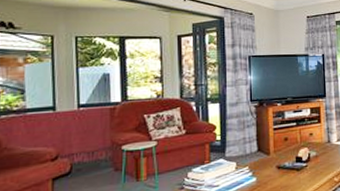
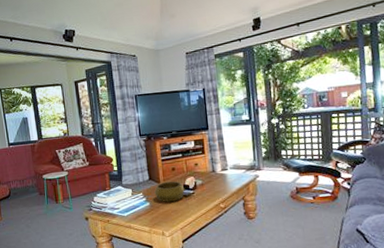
decorative bowl: none [263,152,297,177] -> present [154,181,185,202]

